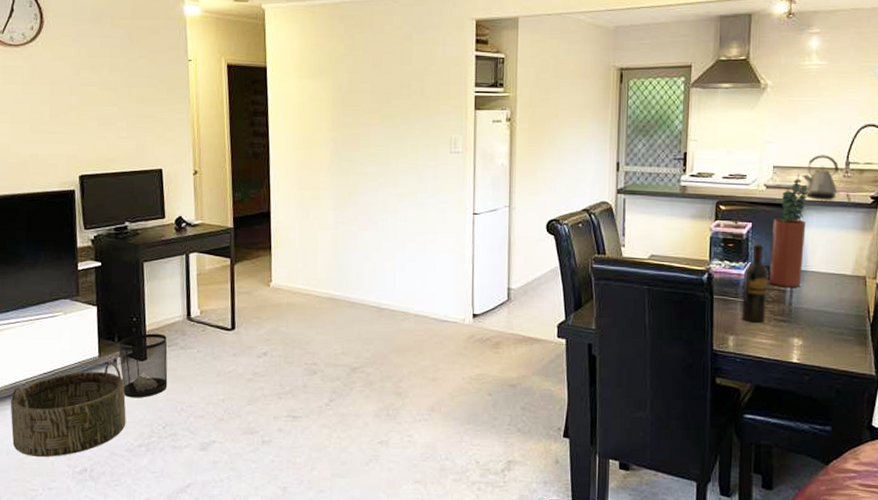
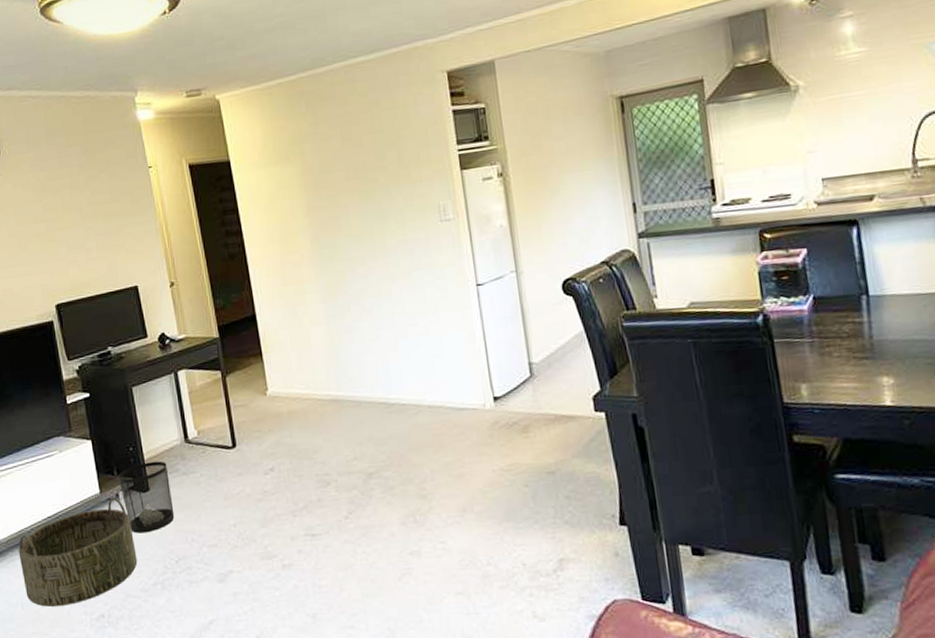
wine bottle: present [741,243,768,323] -> none [806,271,842,365]
vase: present [768,174,809,288] -> none [832,183,880,319]
kettle: present [802,155,839,200] -> none [859,155,910,211]

